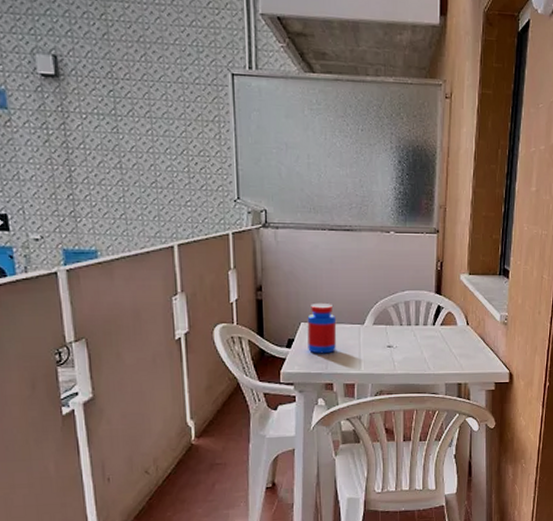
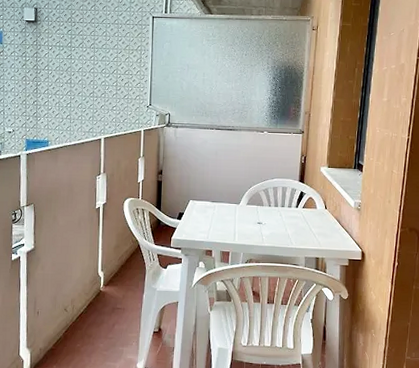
jar: present [307,302,337,354] -> none [194,185,218,226]

